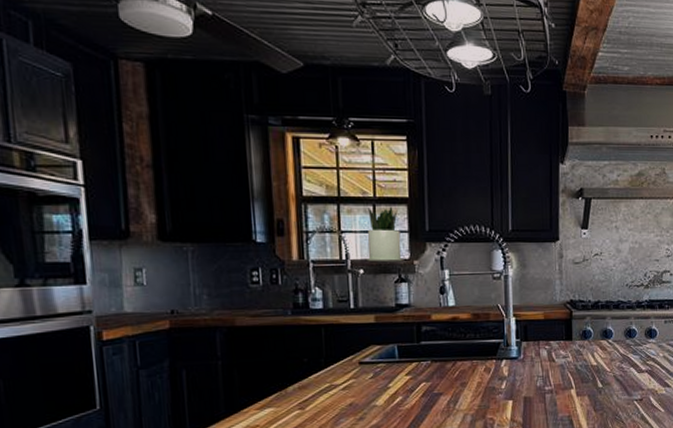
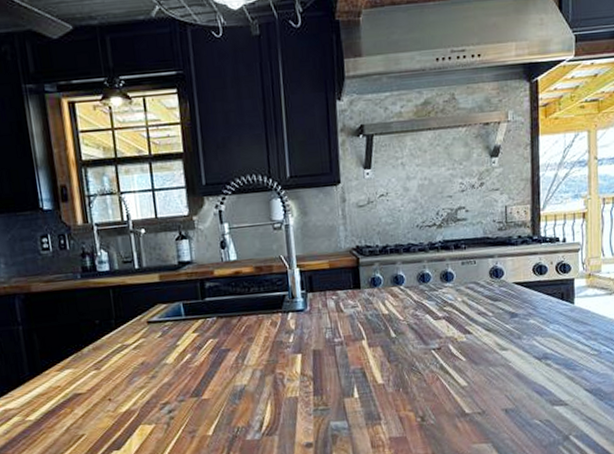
planter: present [365,206,404,263] -> none [143,163,183,222]

